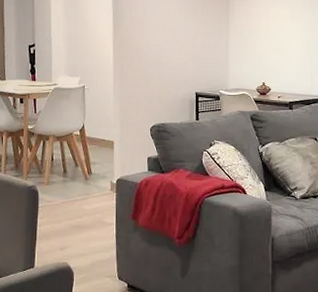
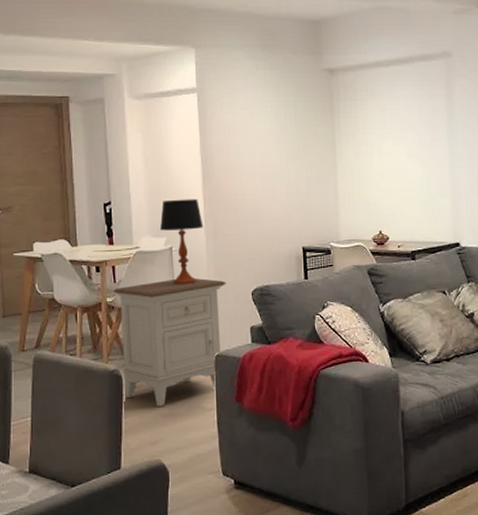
nightstand: none [34,113,129,219] -> present [114,278,226,406]
table lamp: none [75,45,112,119] -> present [159,199,204,286]

